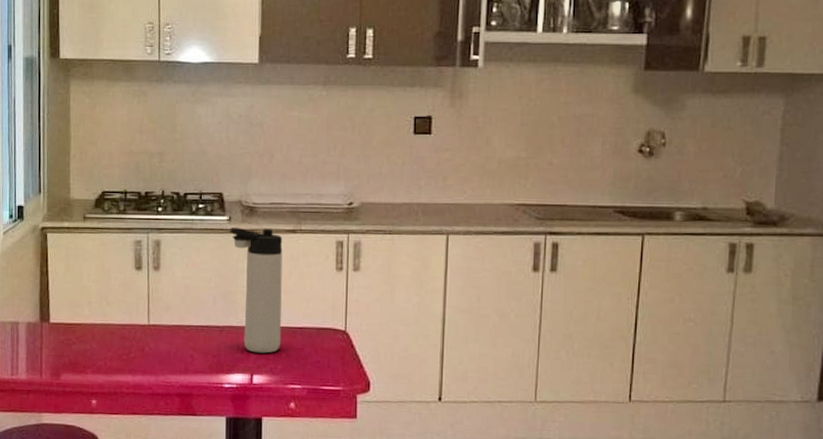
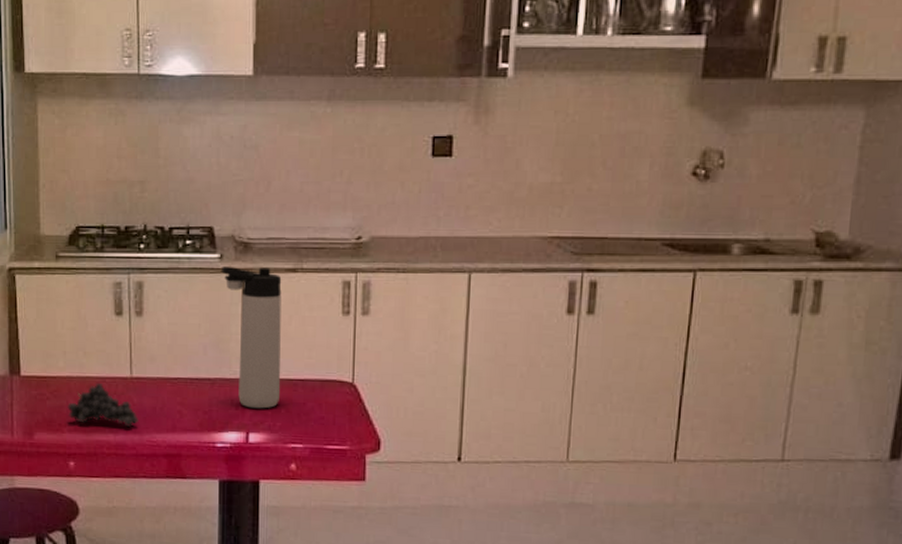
fruit: none [91,329,155,370] -> present [67,382,139,428]

